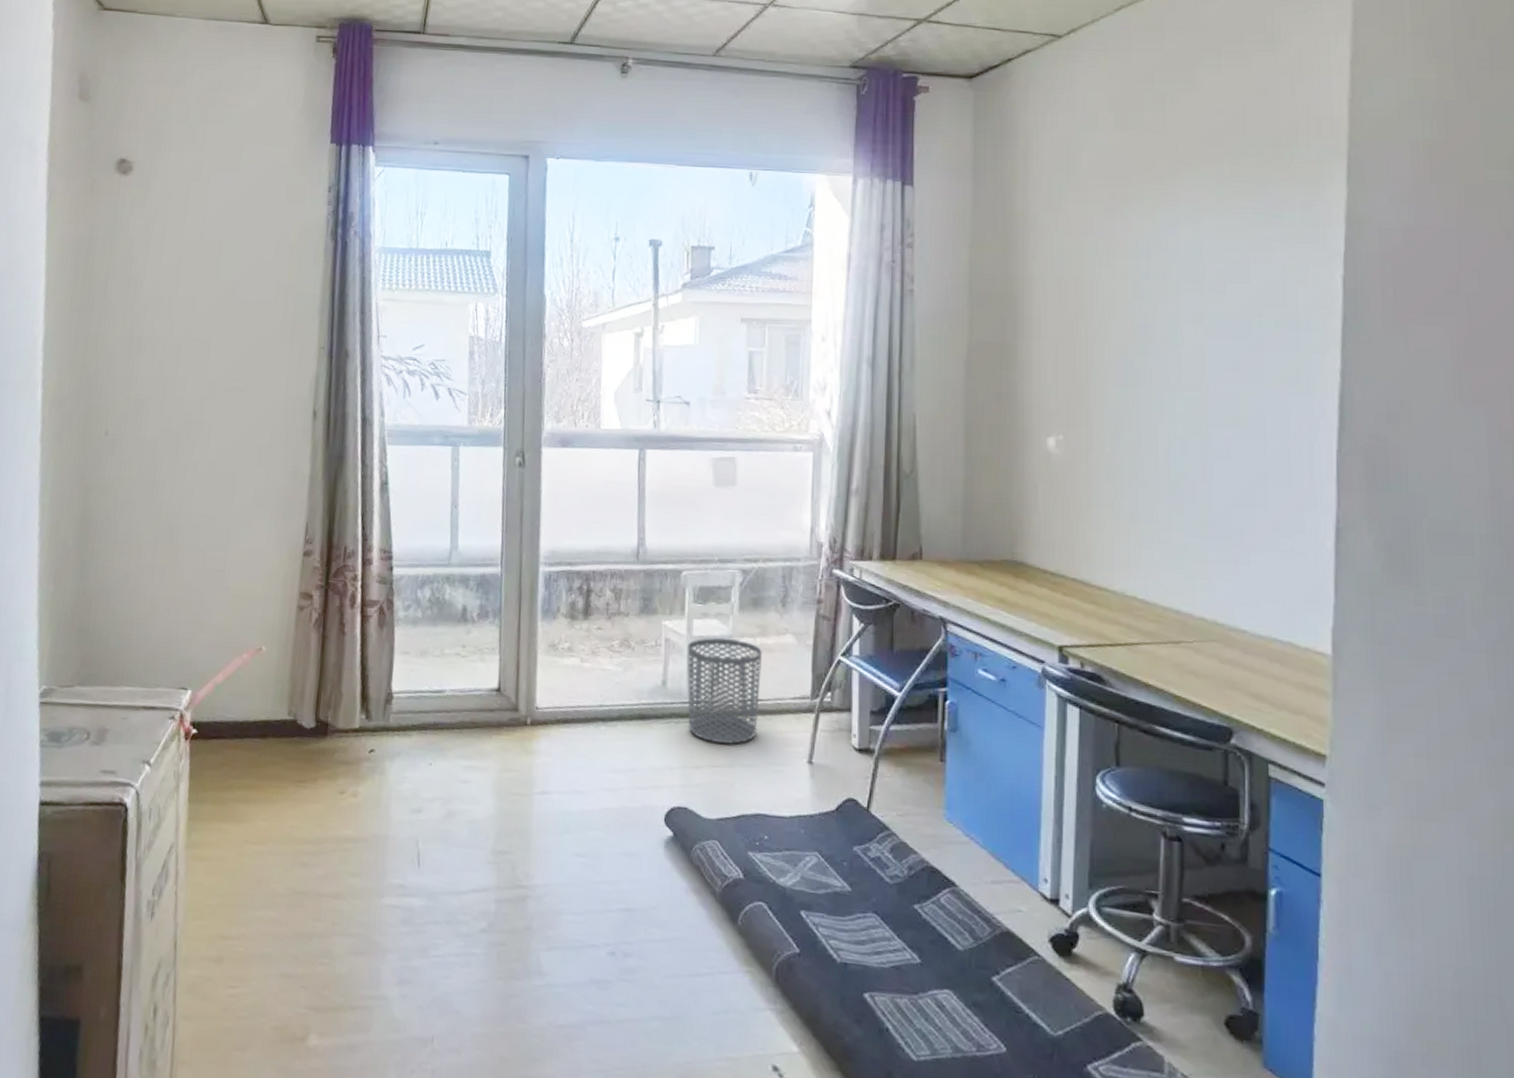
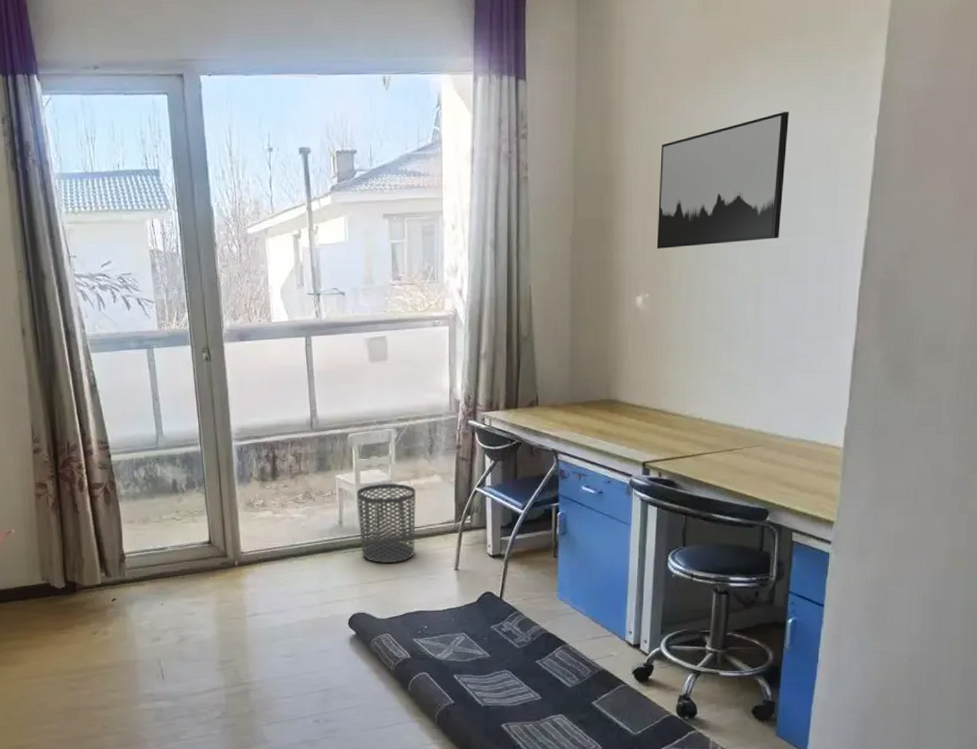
wall art: none [1071,240,1232,385] -> present [656,112,789,249]

